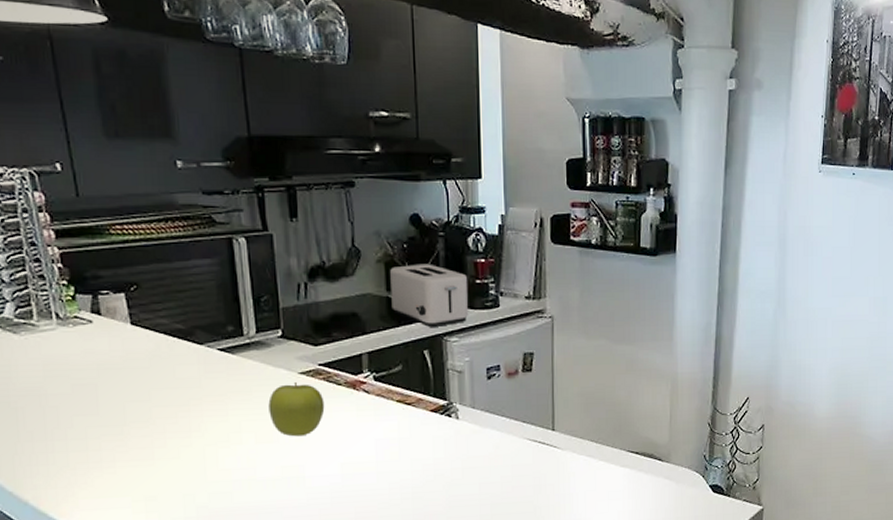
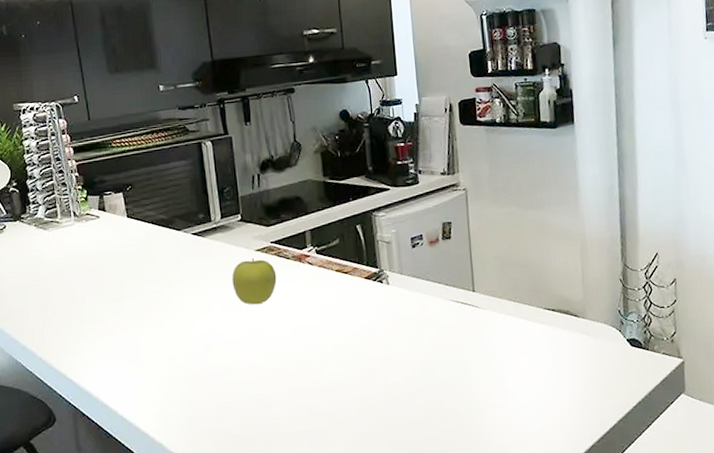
toaster: present [390,264,468,327] -> none [325,151,392,205]

